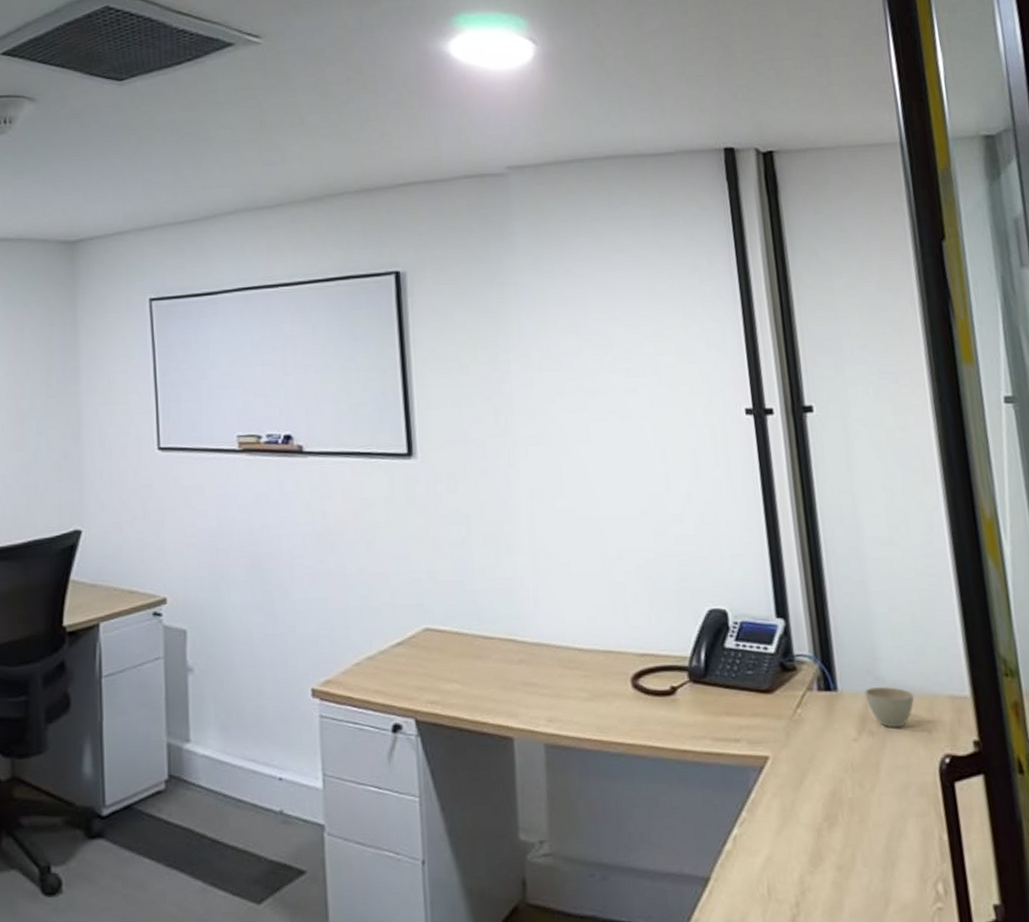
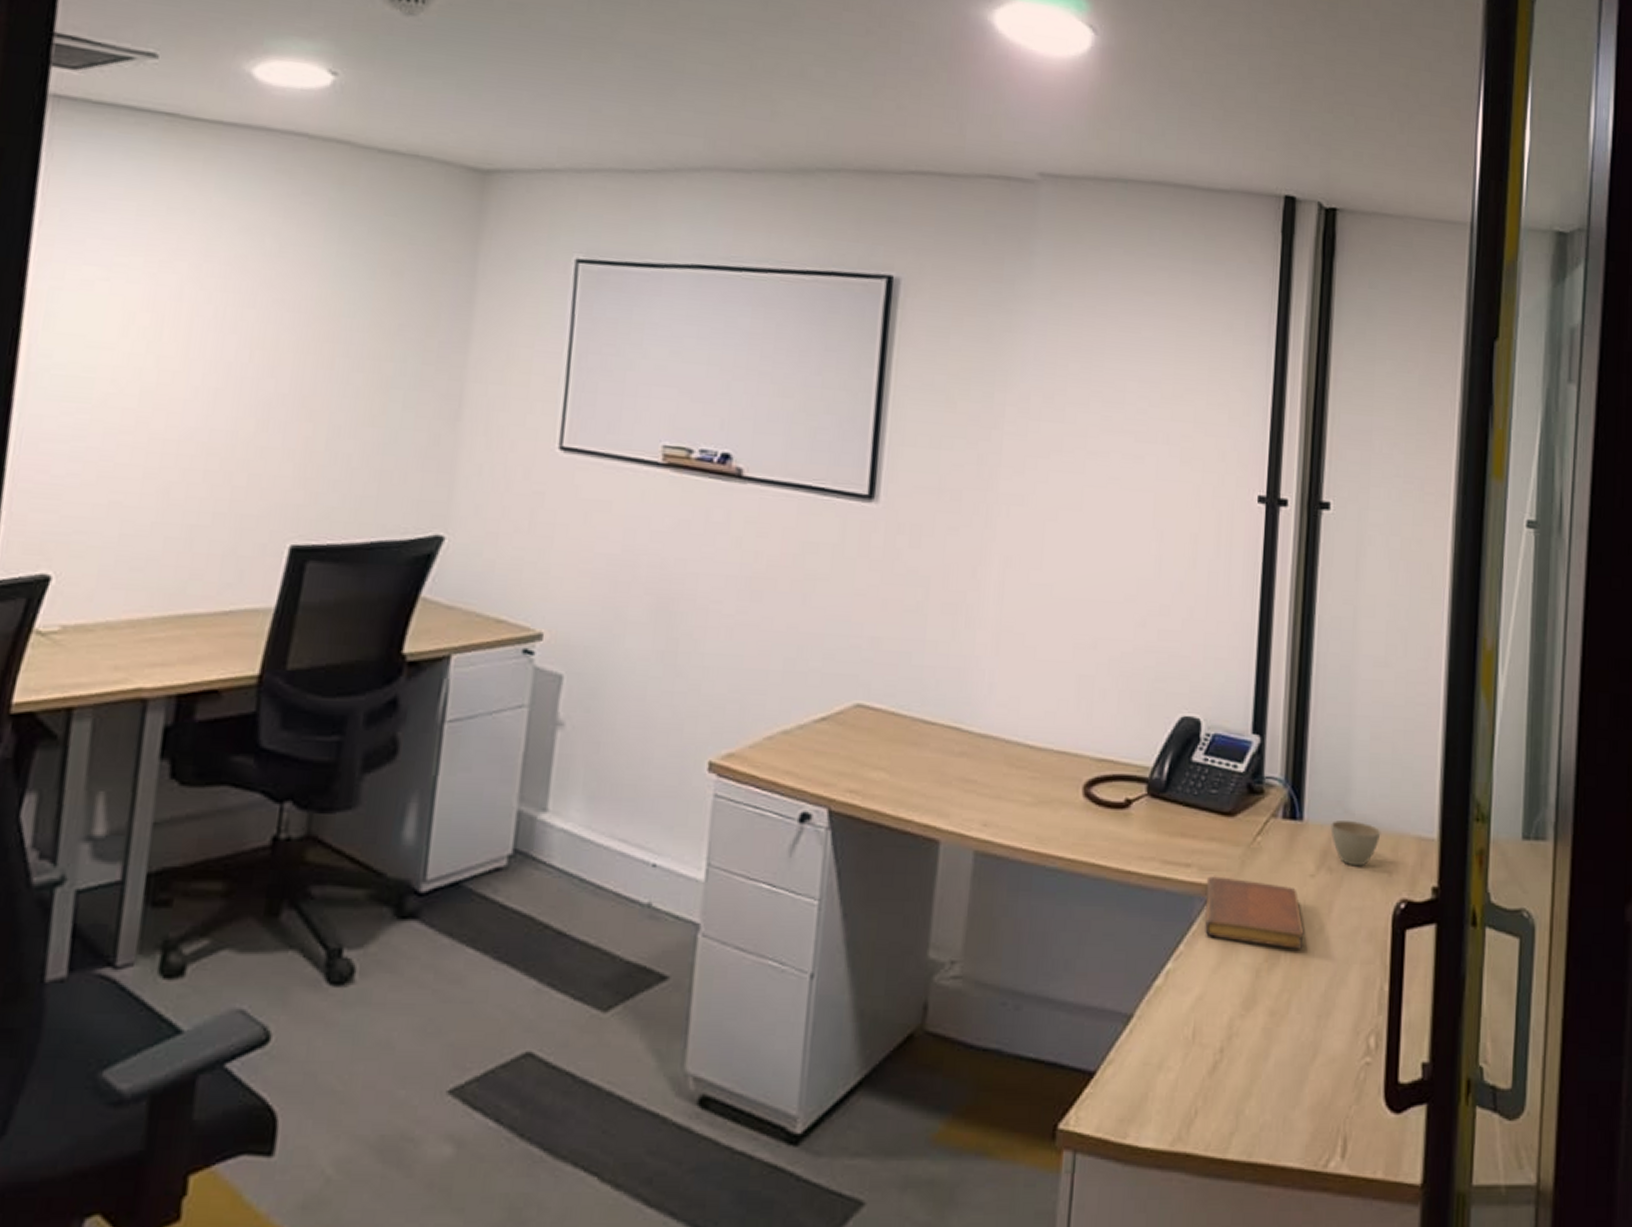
notebook: none [756,748,858,808] -> present [1205,876,1304,949]

